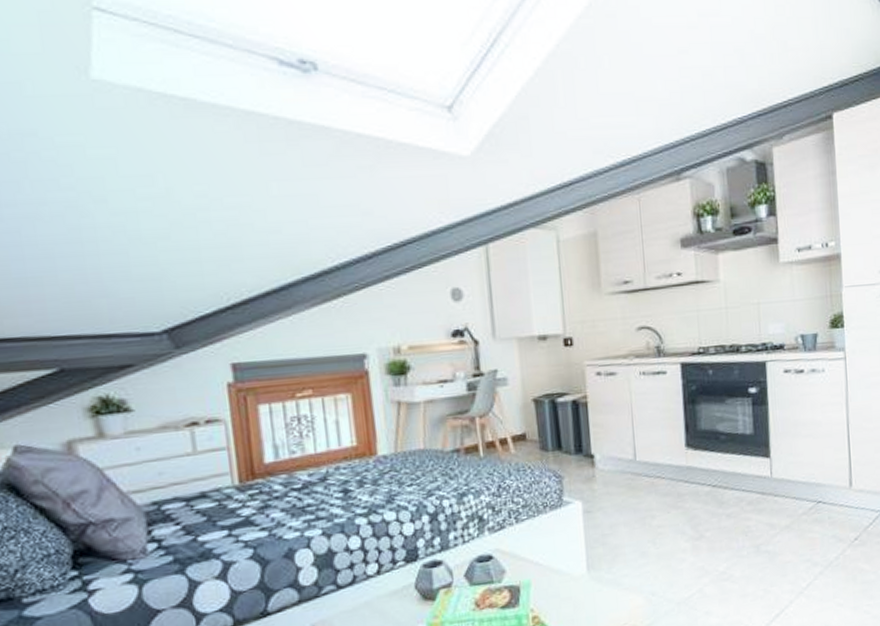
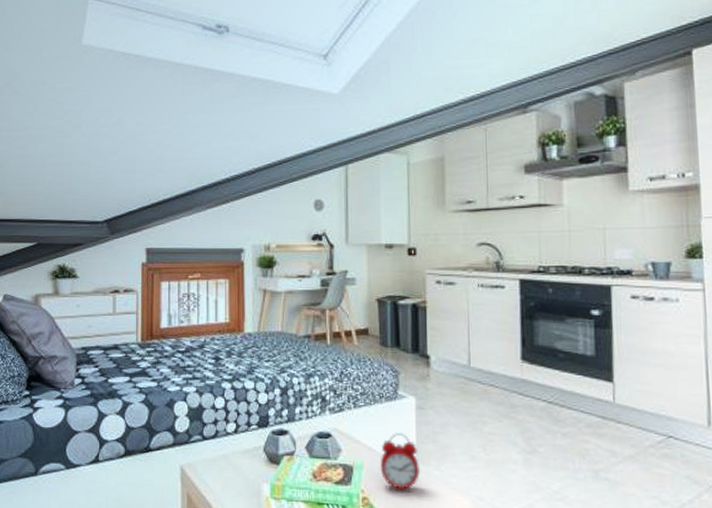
alarm clock: none [549,541,592,604] -> present [381,433,421,493]

